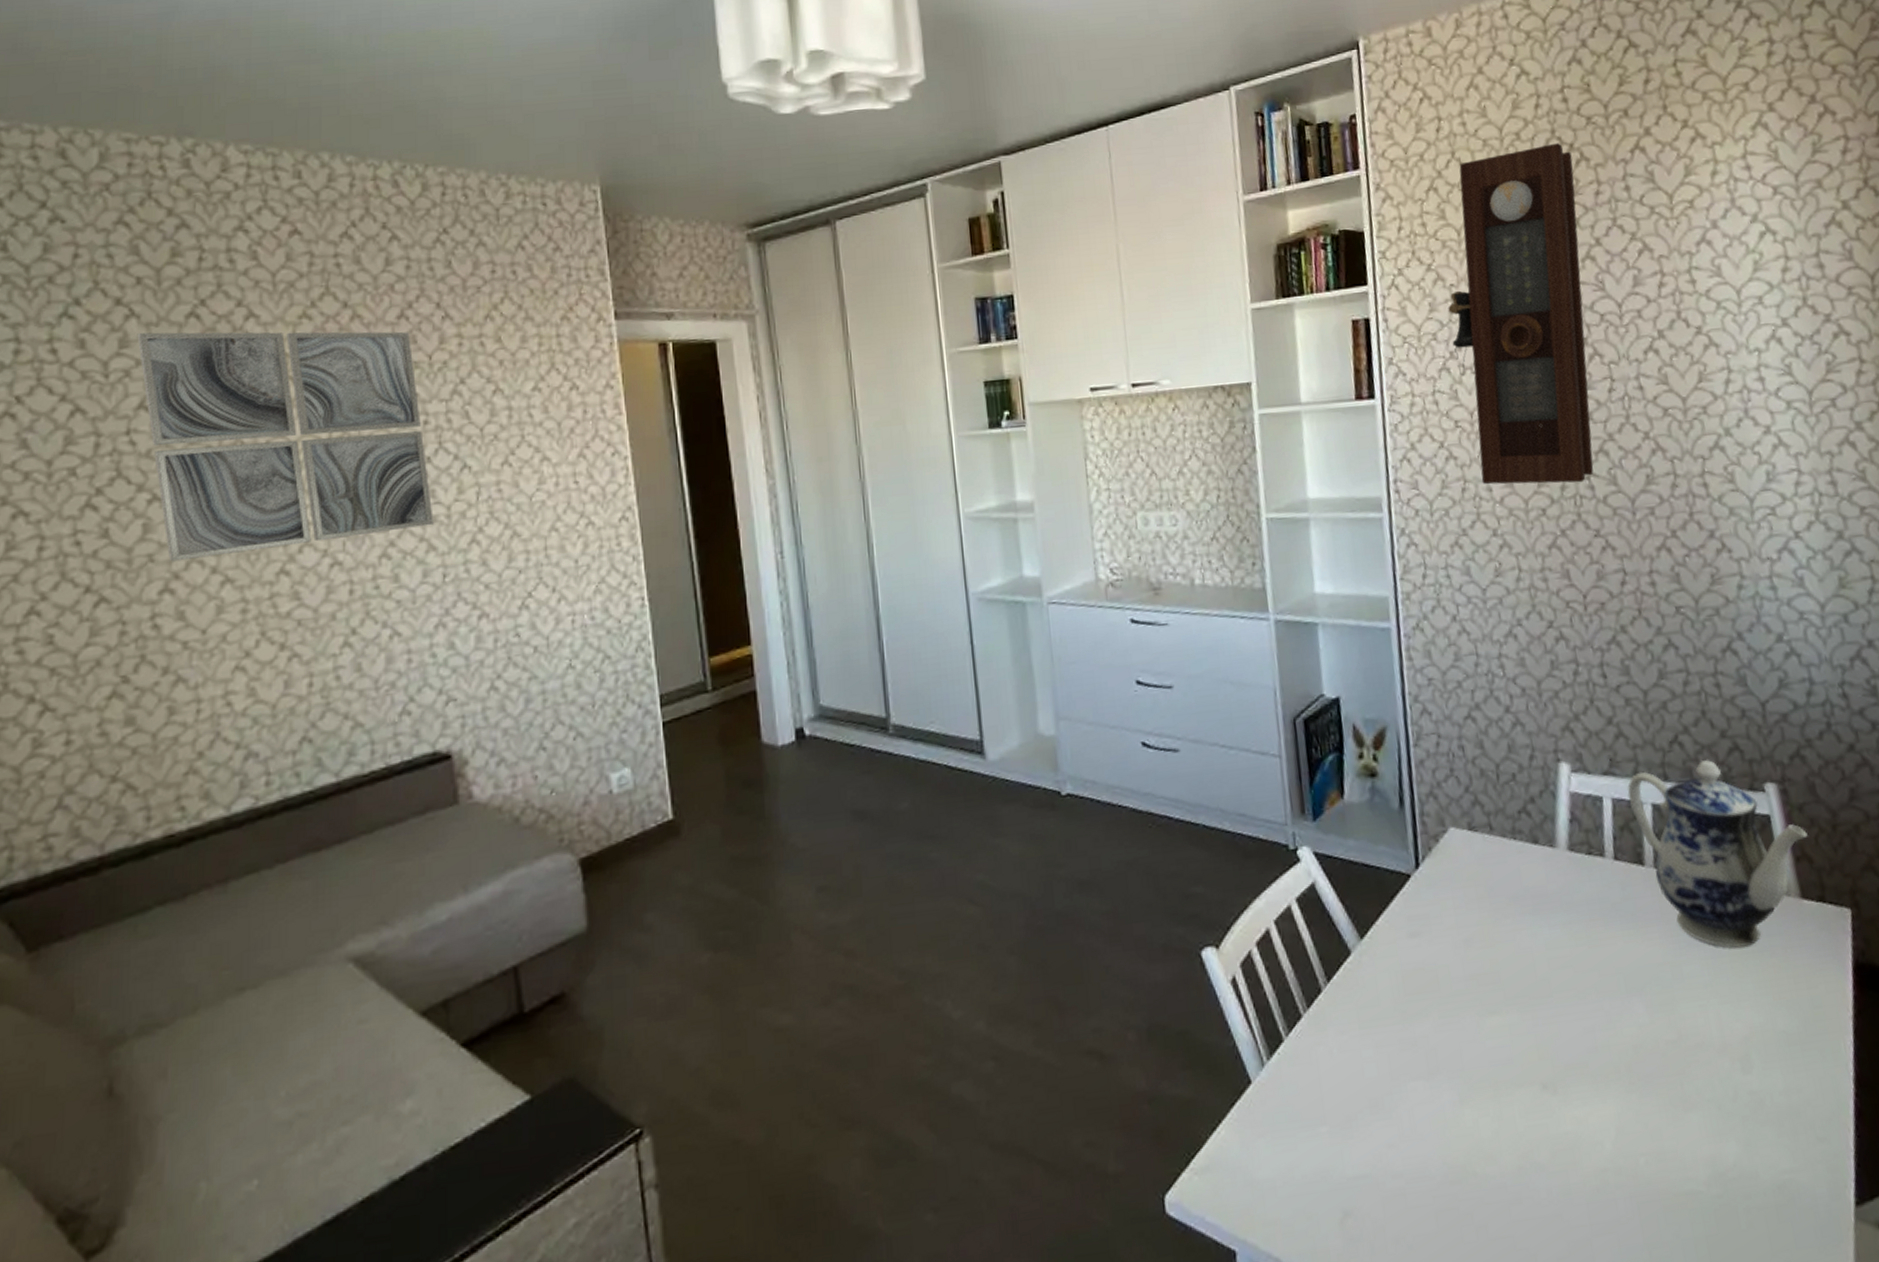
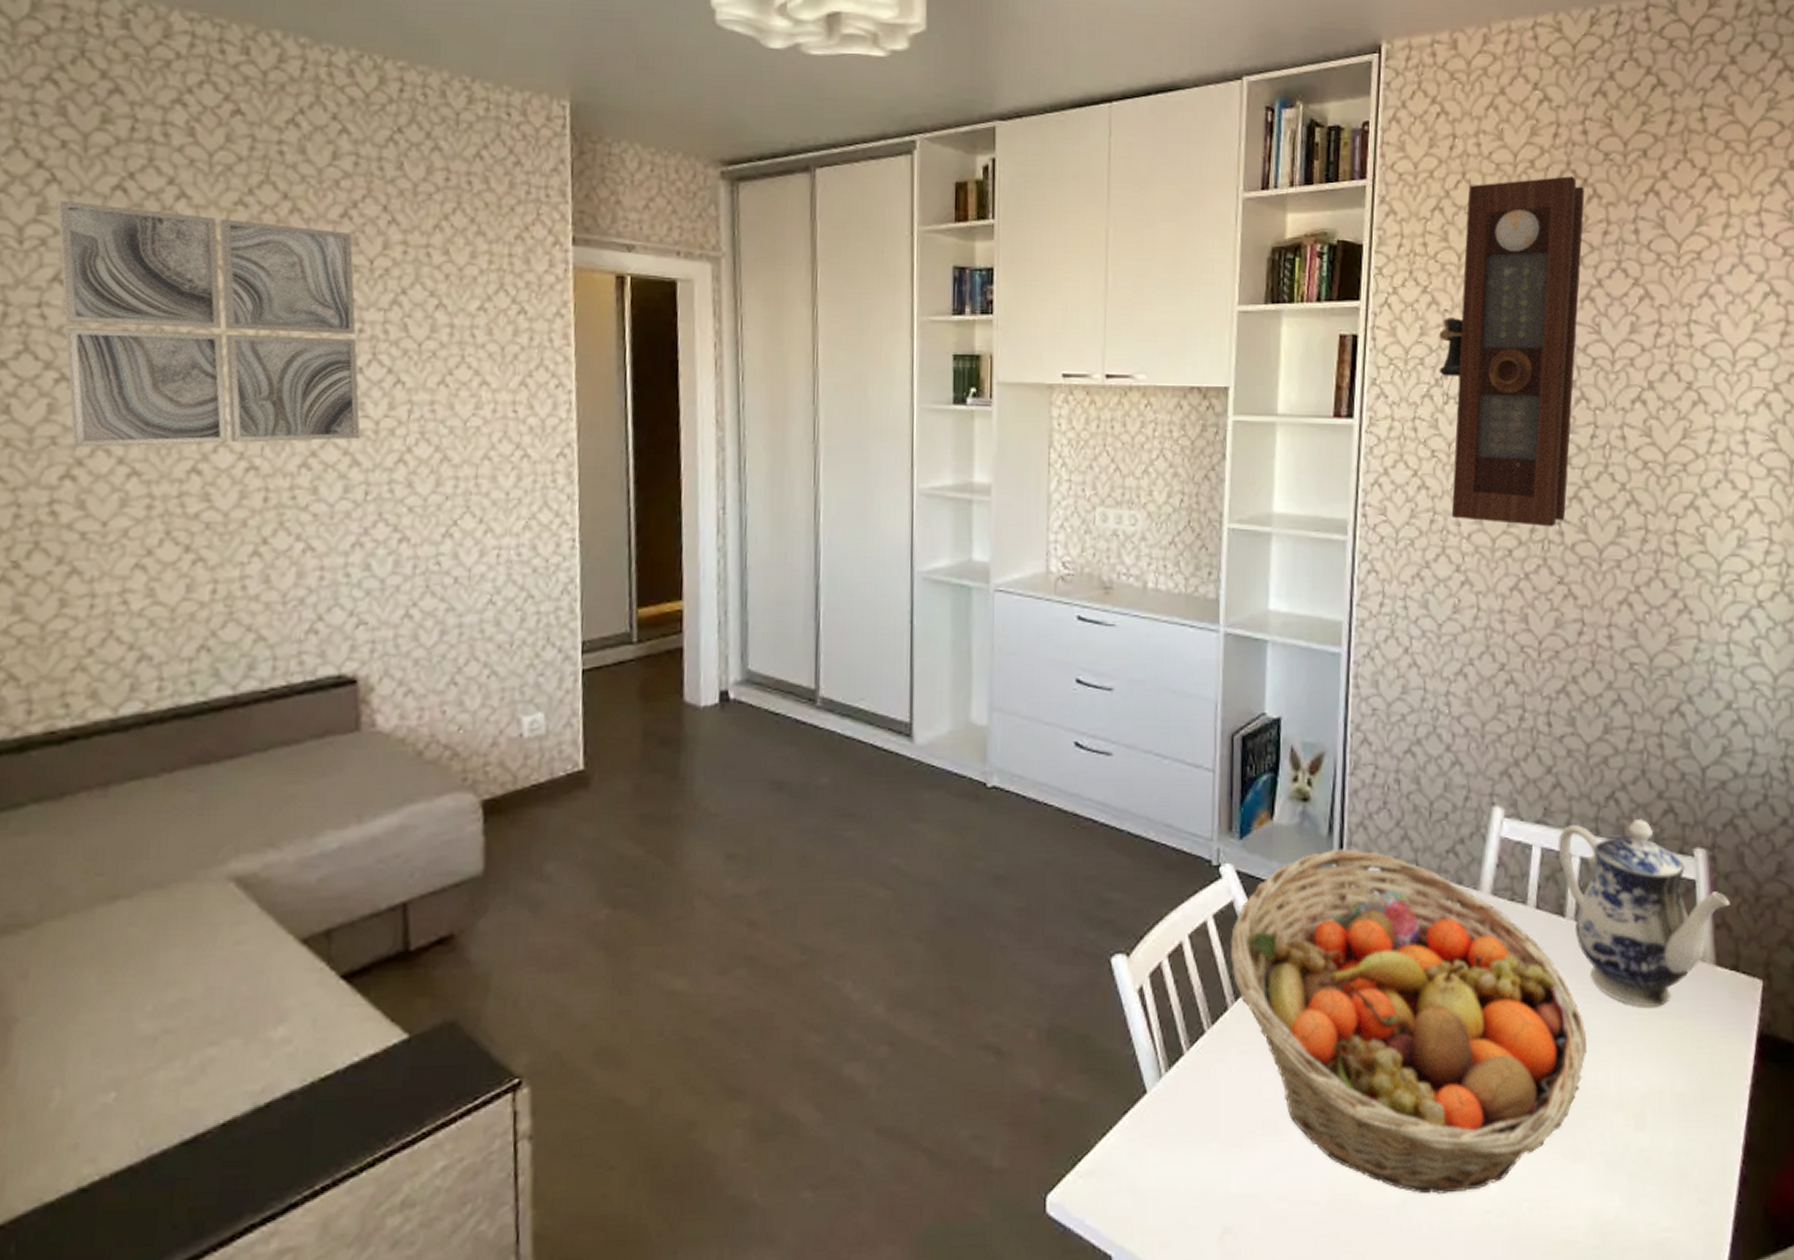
fruit basket: none [1316,818,1683,1159] -> present [1231,848,1586,1194]

